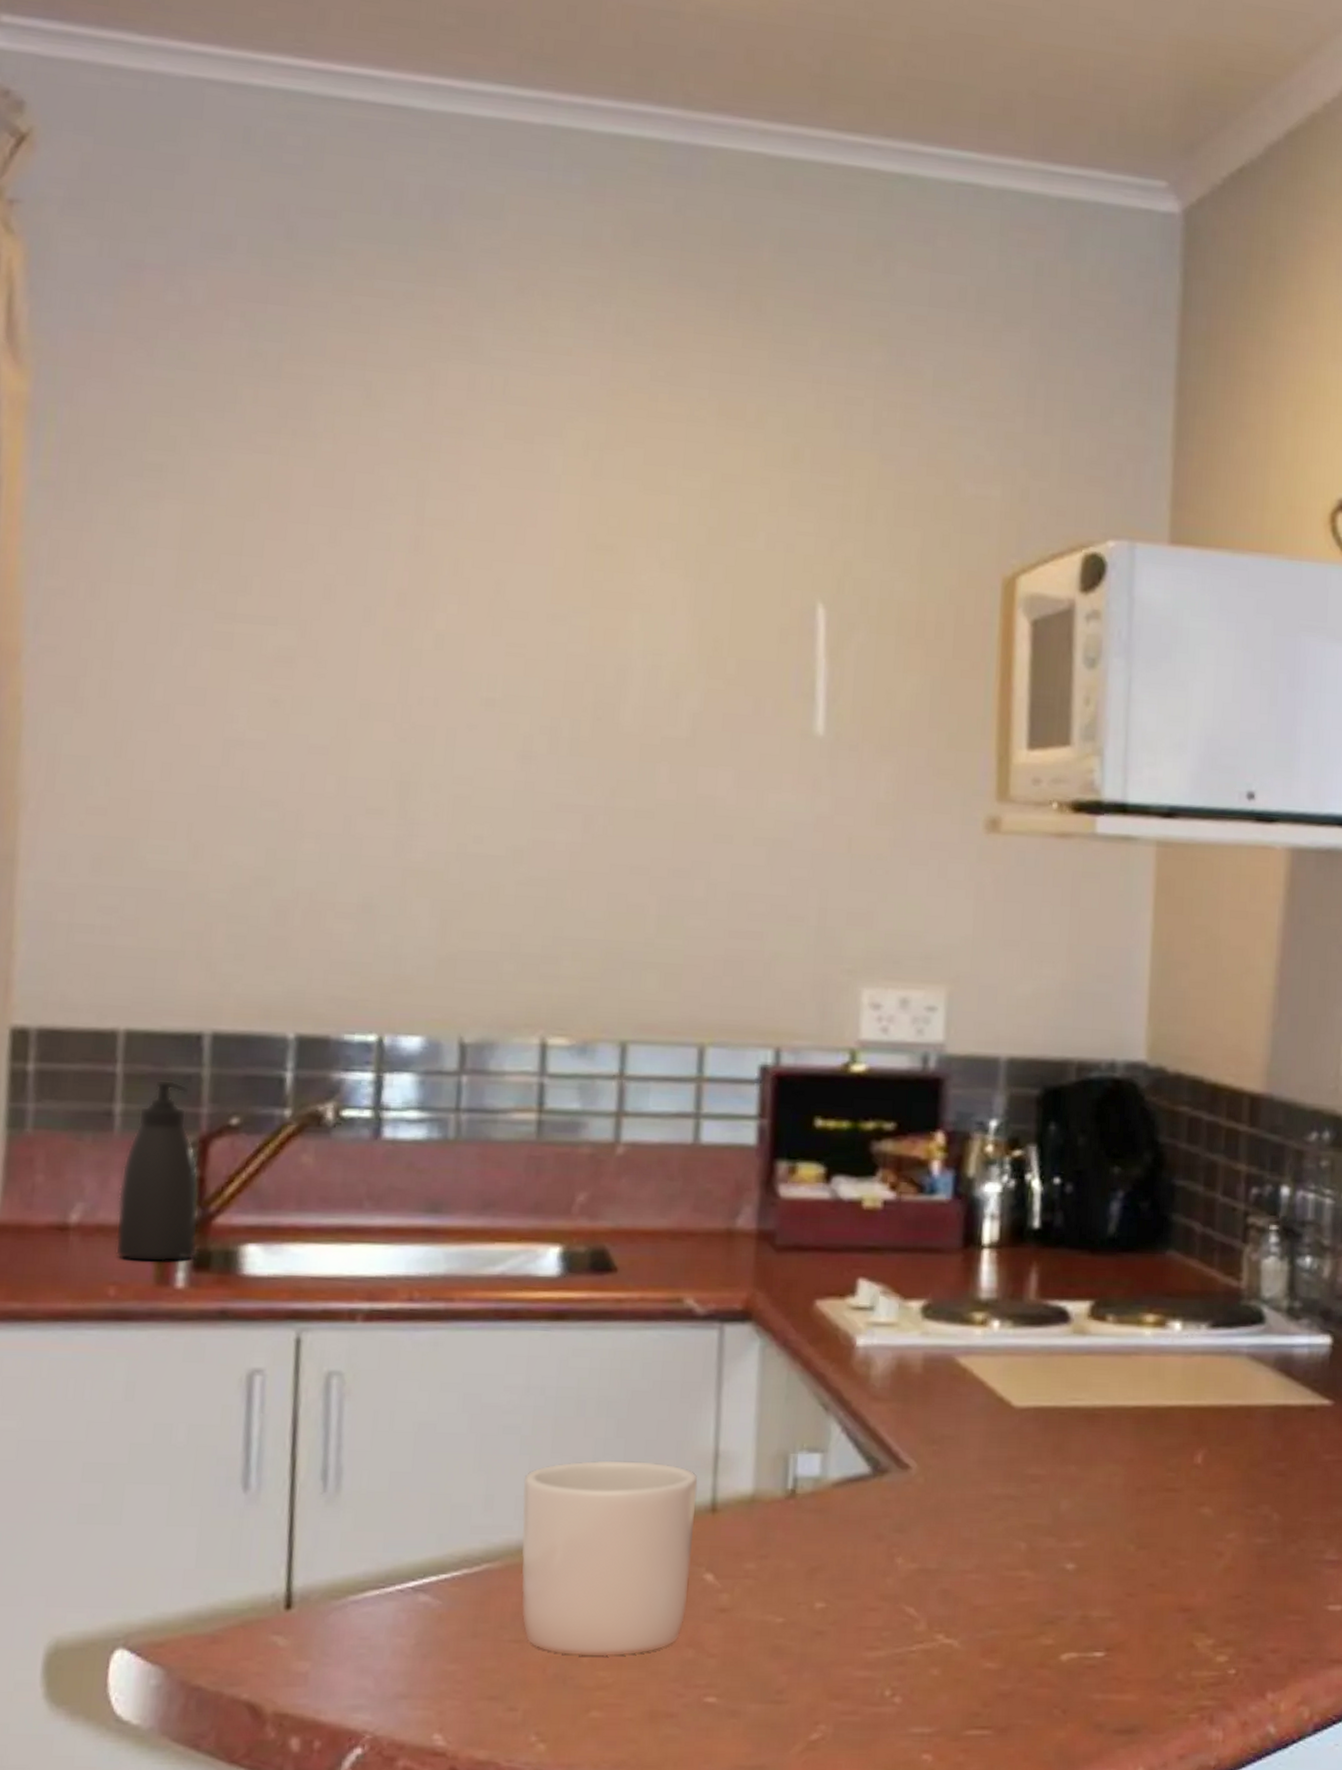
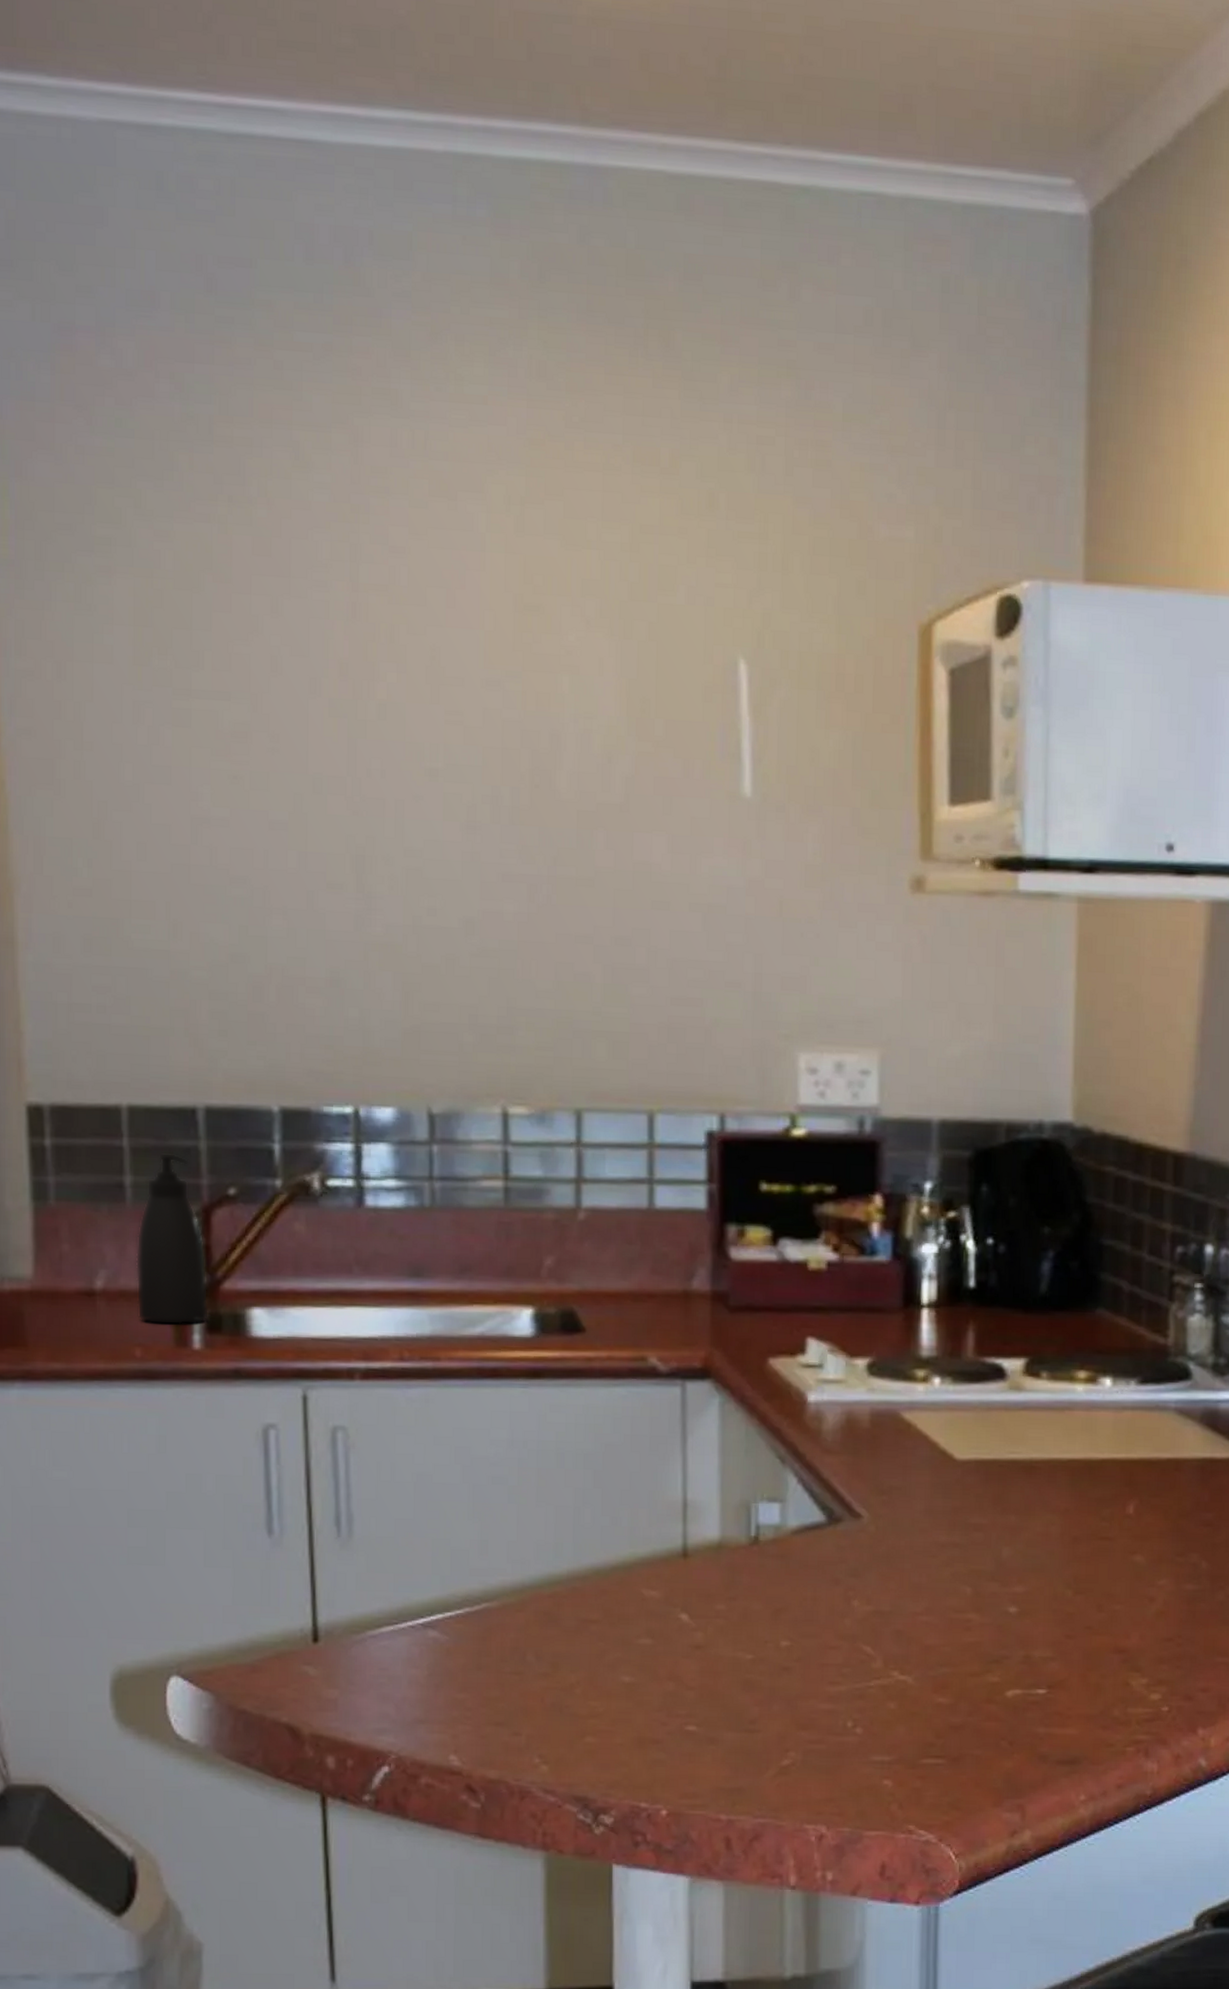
mug: present [521,1460,698,1657] -> none [513,1509,669,1688]

